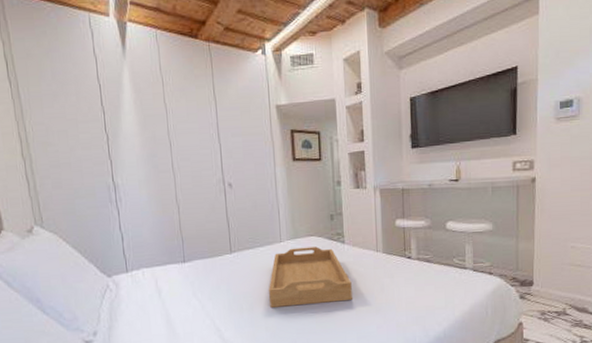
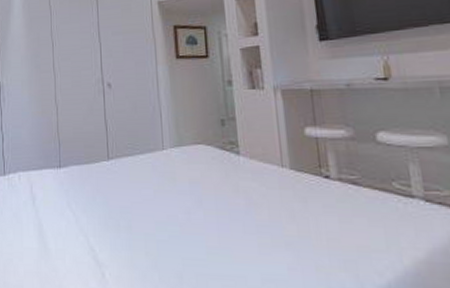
serving tray: present [269,246,352,308] -> none [149,157,253,229]

